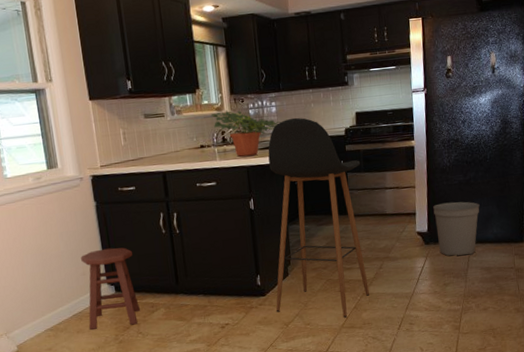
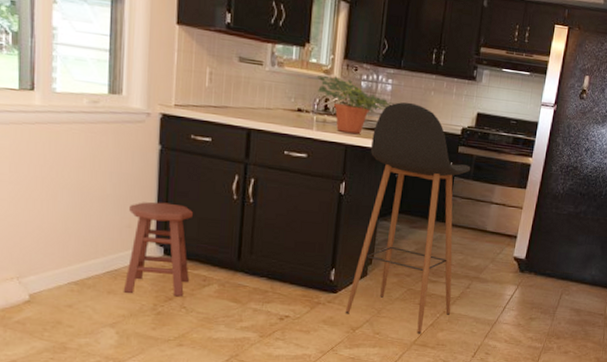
plant pot: present [433,201,480,257] -> none [532,231,584,293]

